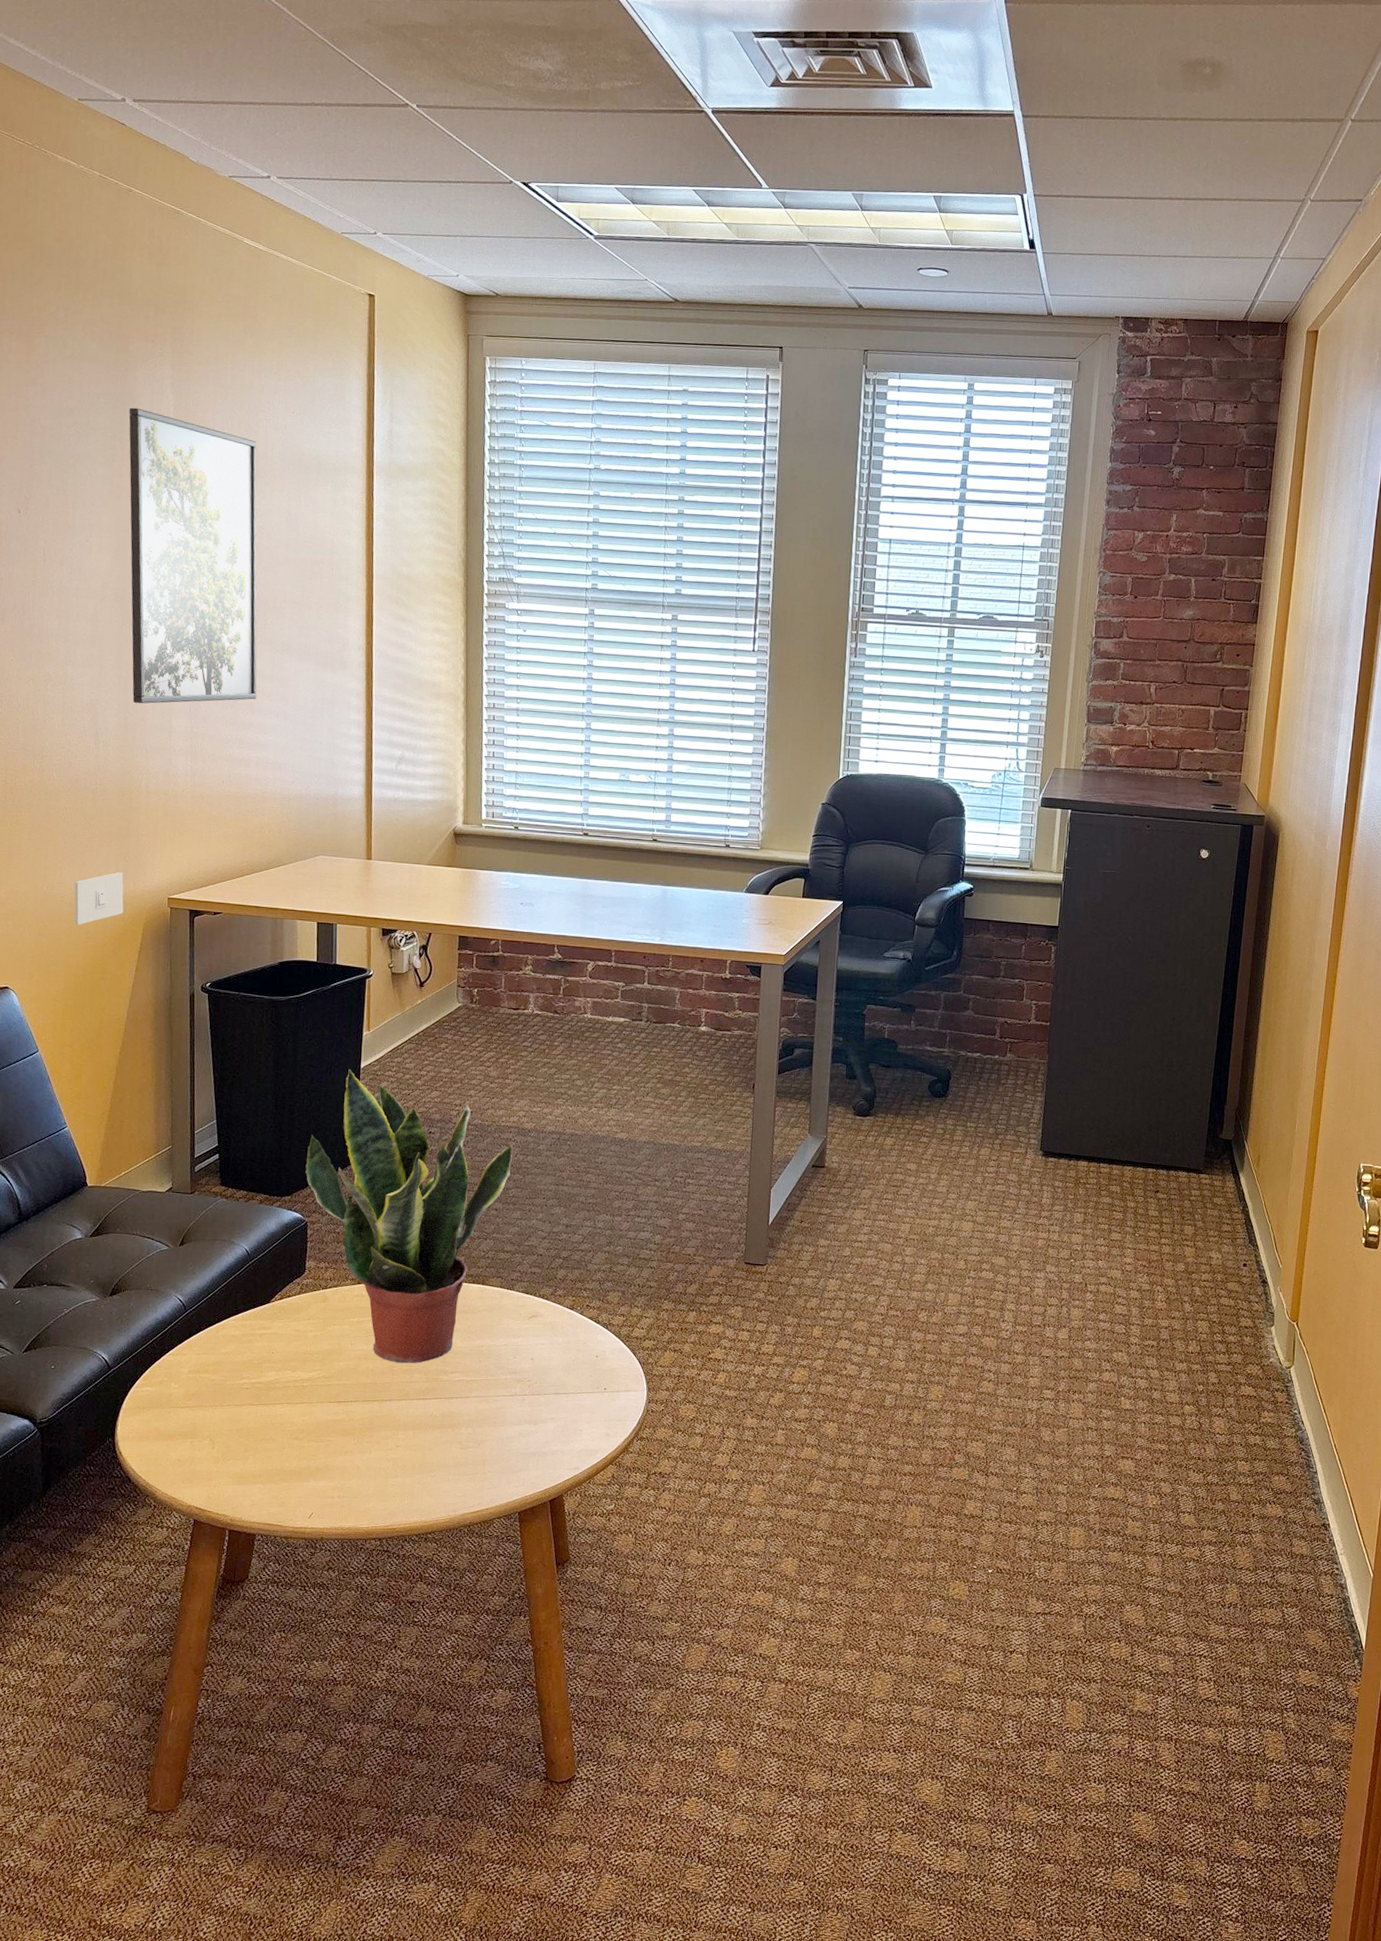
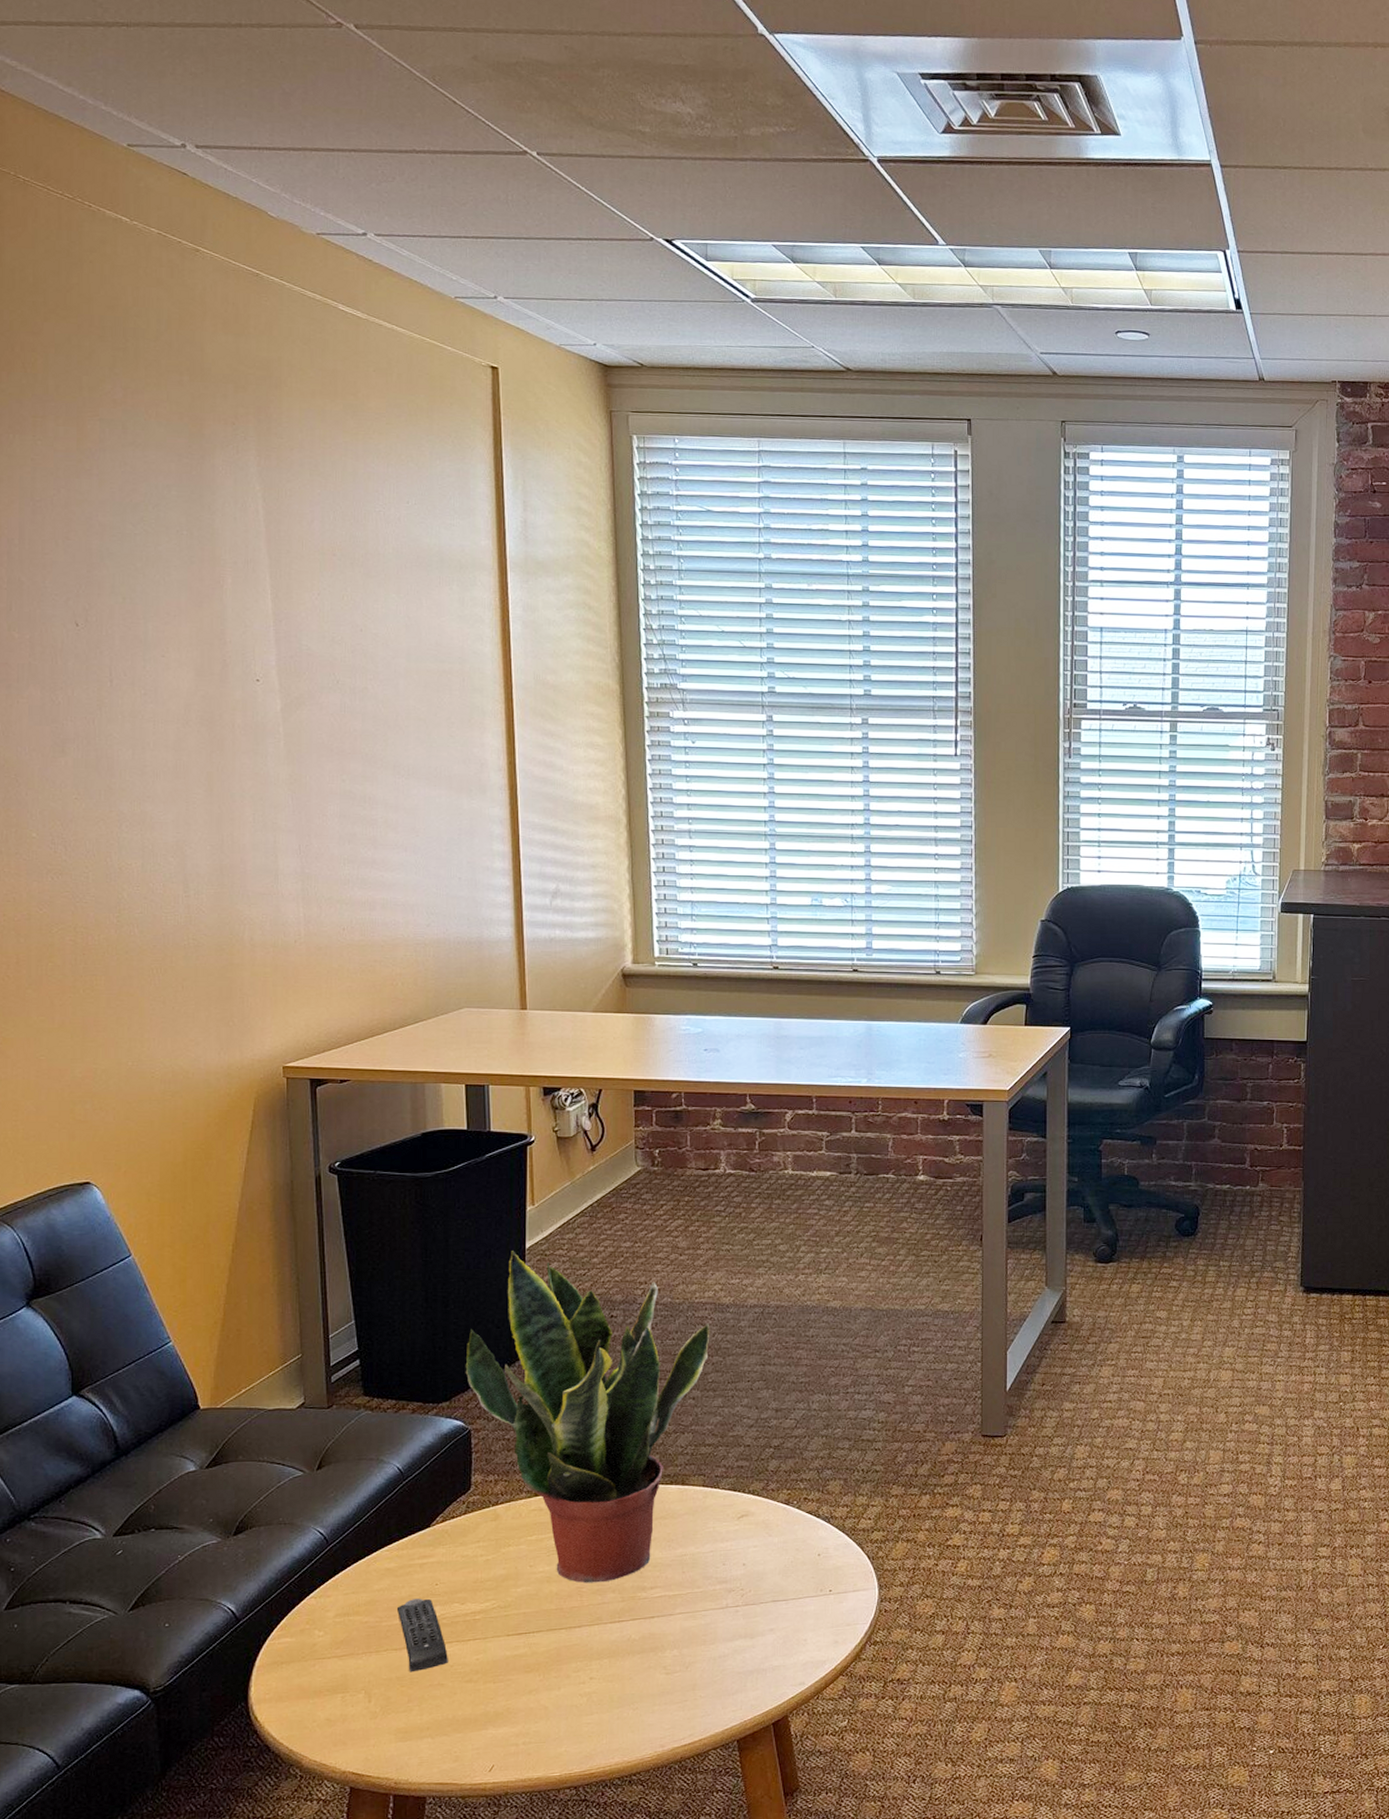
light switch: present [74,871,124,925] -> none [166,1039,229,1105]
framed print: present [128,407,257,704] -> none [207,500,380,844]
remote control: none [239,1363,280,1427] -> present [396,1599,448,1673]

